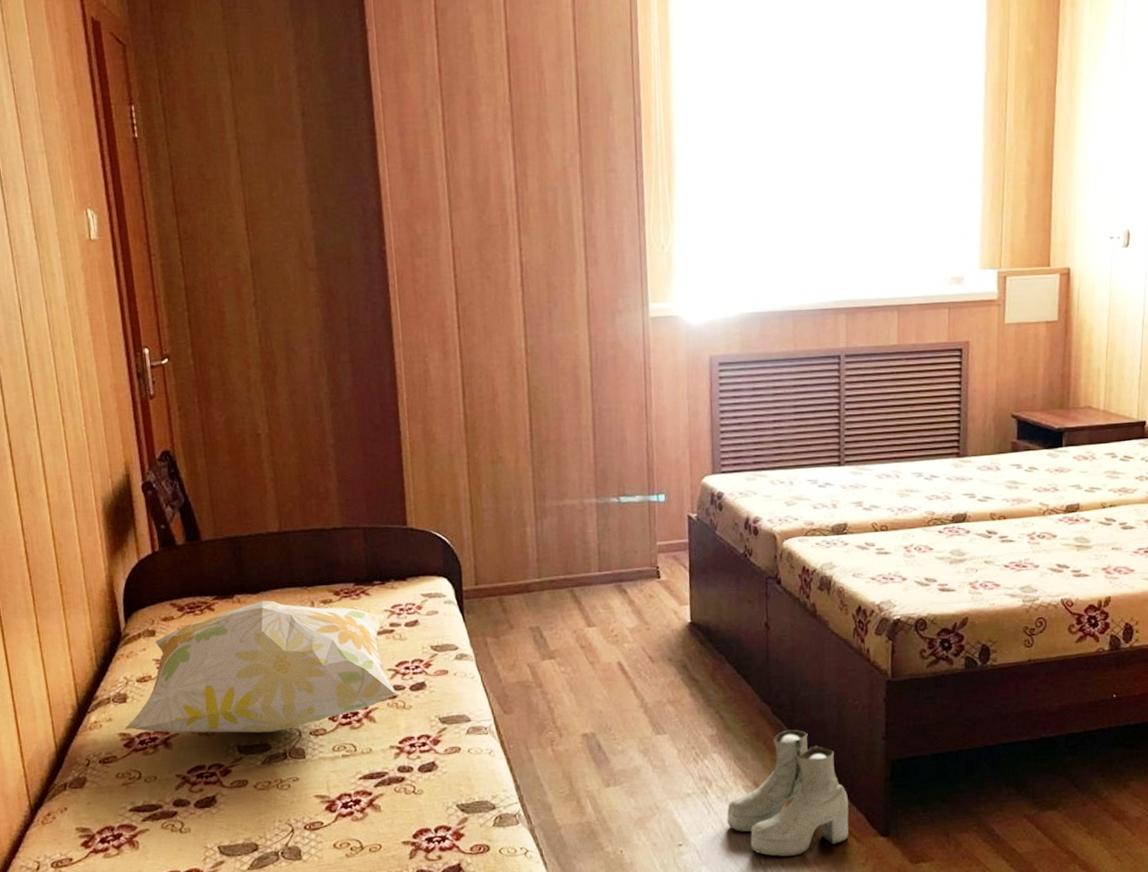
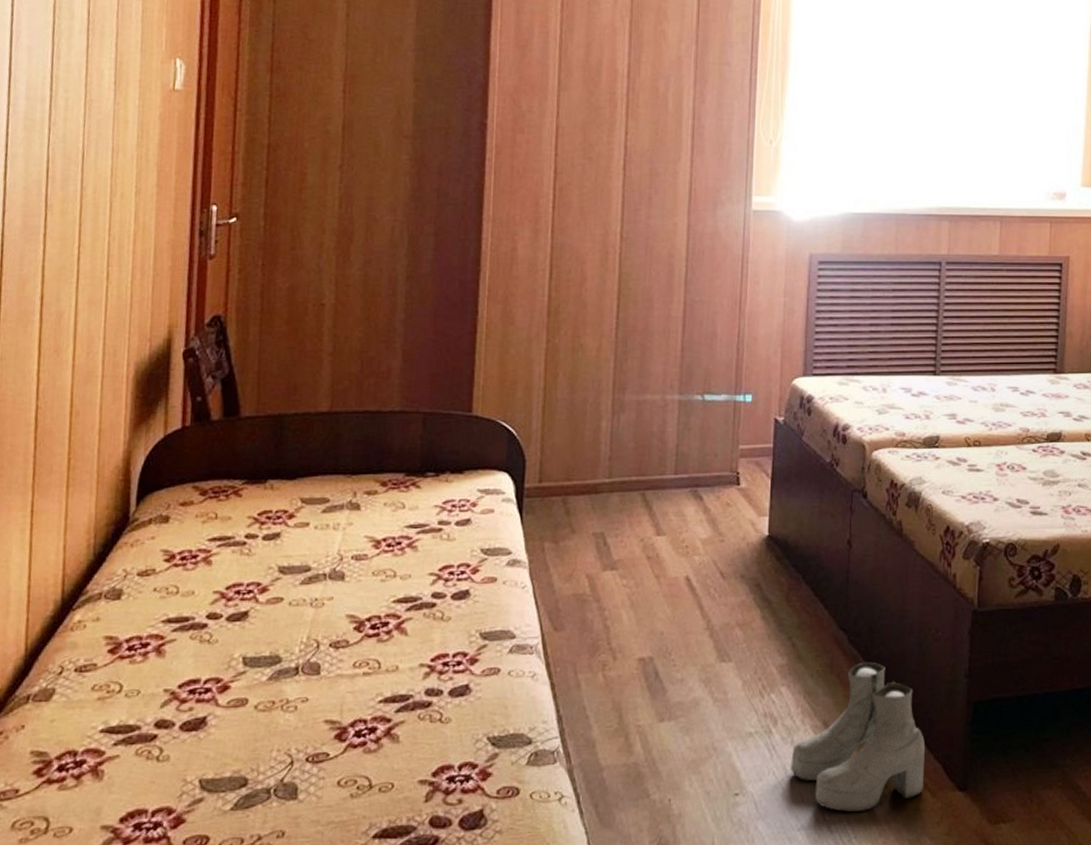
decorative pillow: present [124,600,398,733] -> none [111,488,438,643]

